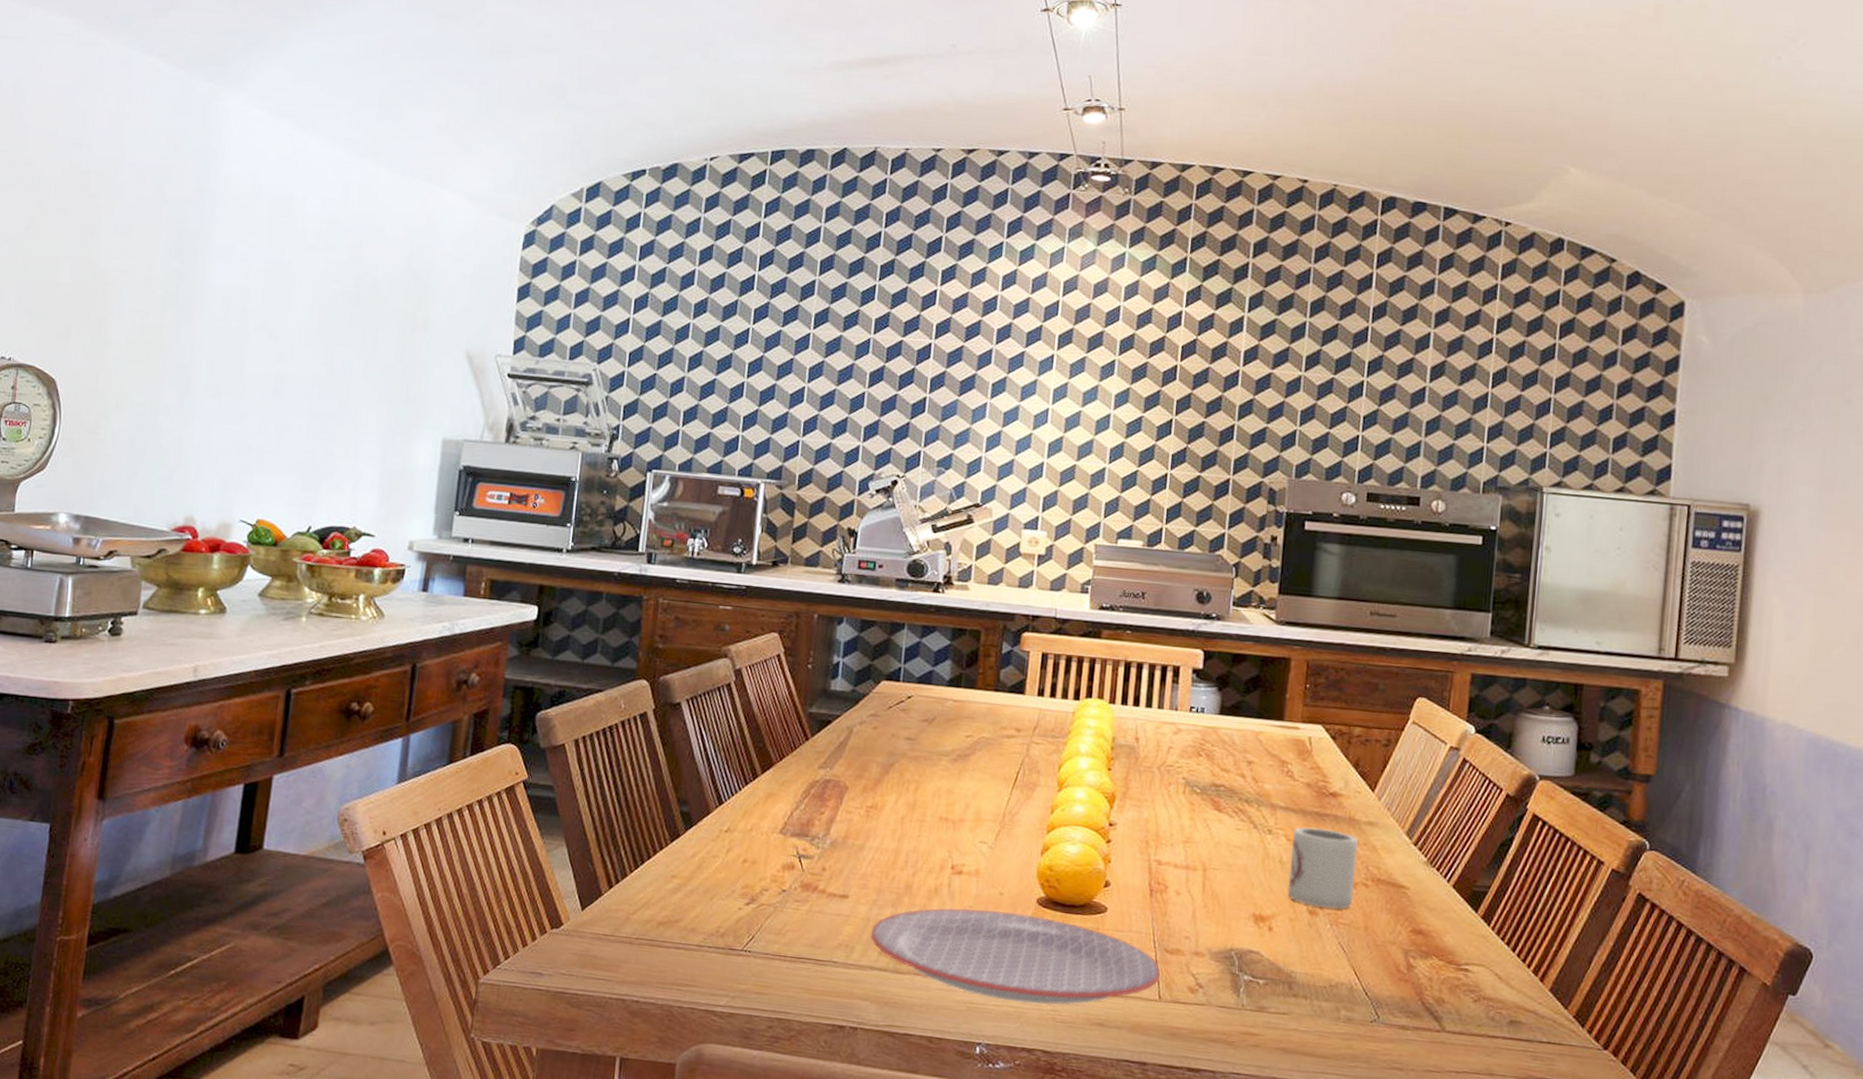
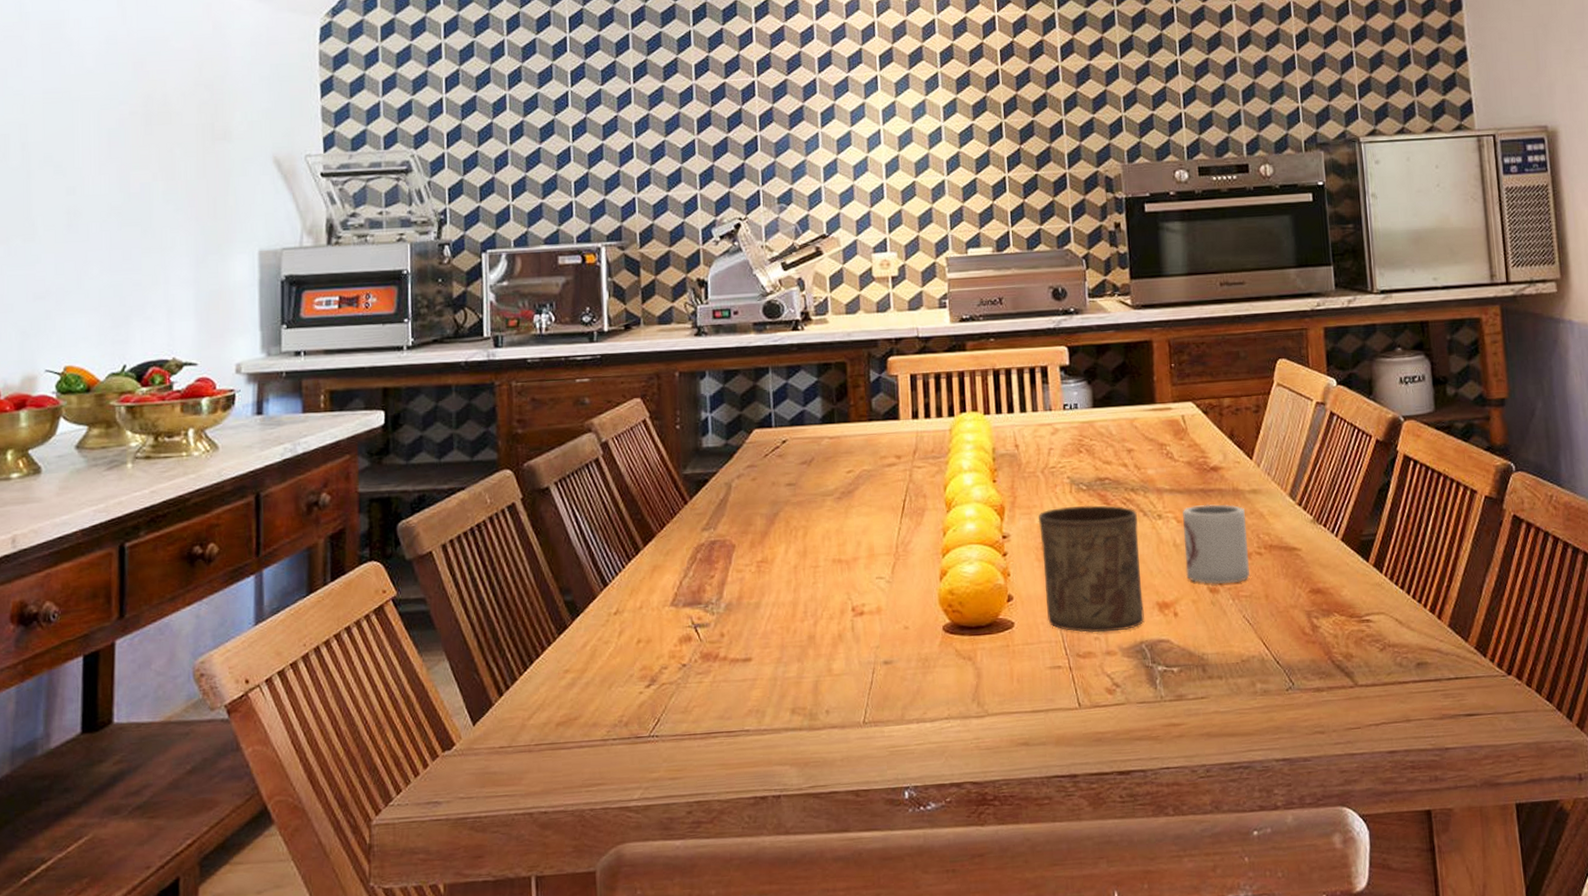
plate: present [870,907,1161,1005] -> none [780,644,1077,738]
cup: none [1141,805,1247,935] -> present [1038,505,1144,633]

